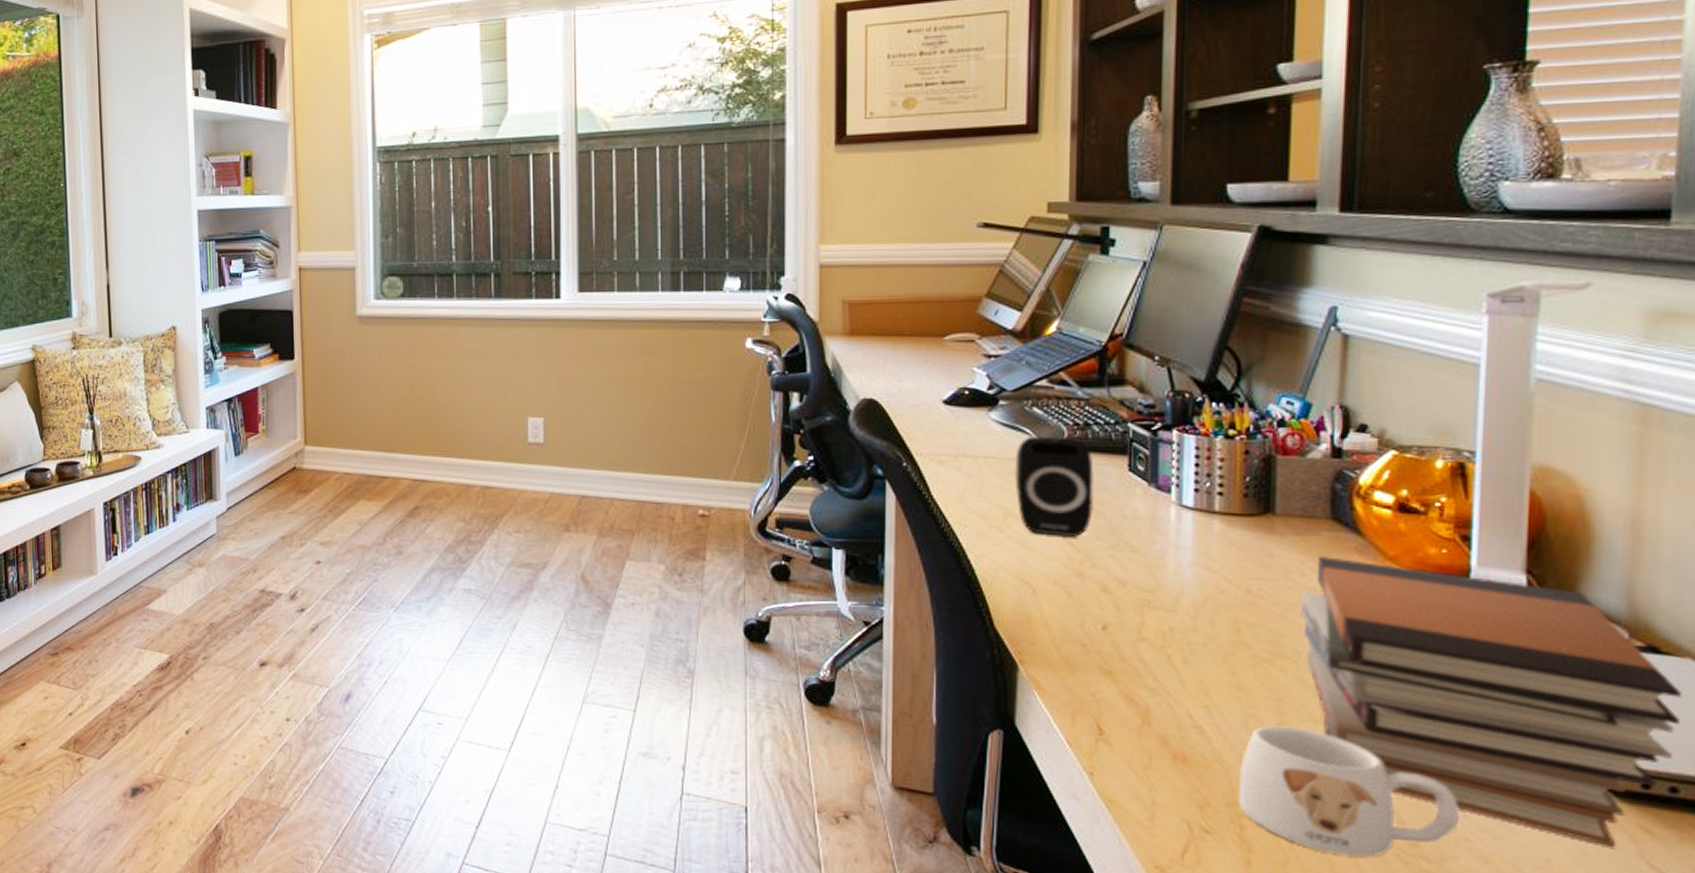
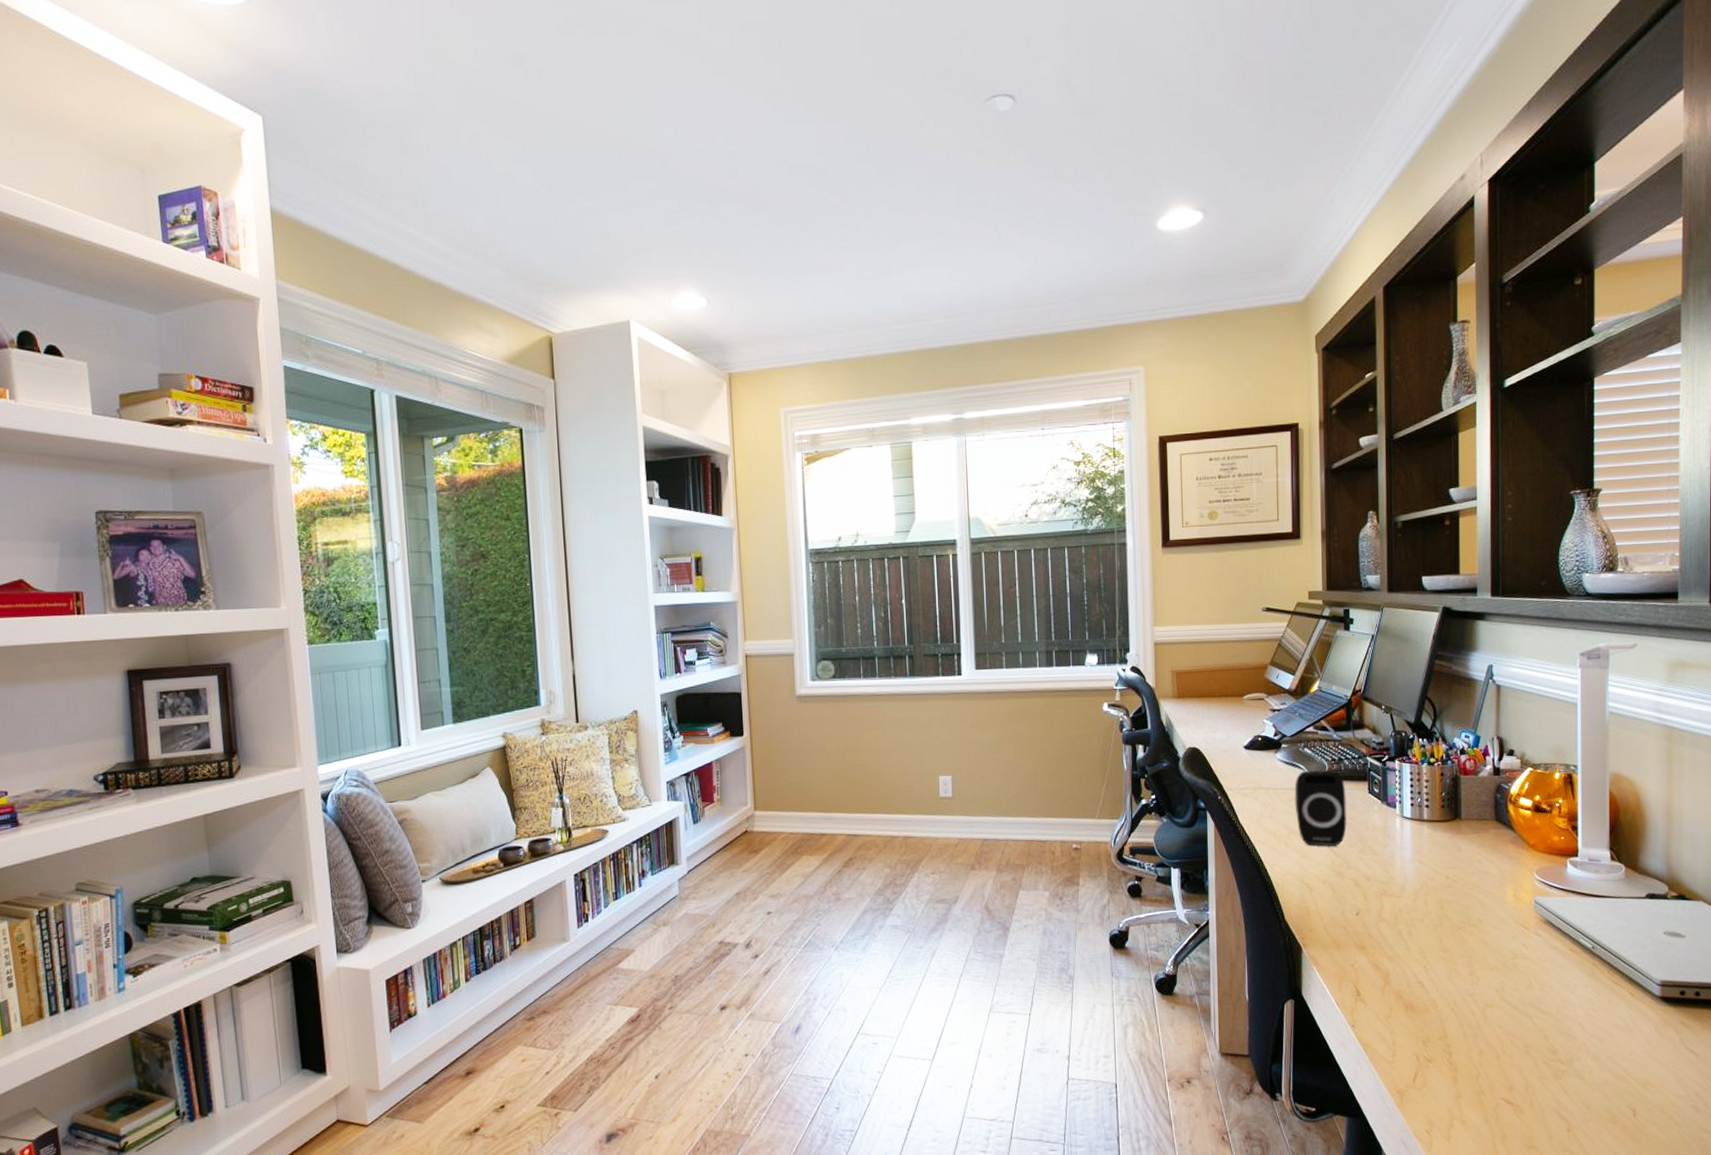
mug: present [1237,725,1461,857] -> none [1446,975,1580,1066]
book stack: present [1300,555,1681,847] -> none [1479,847,1698,1038]

